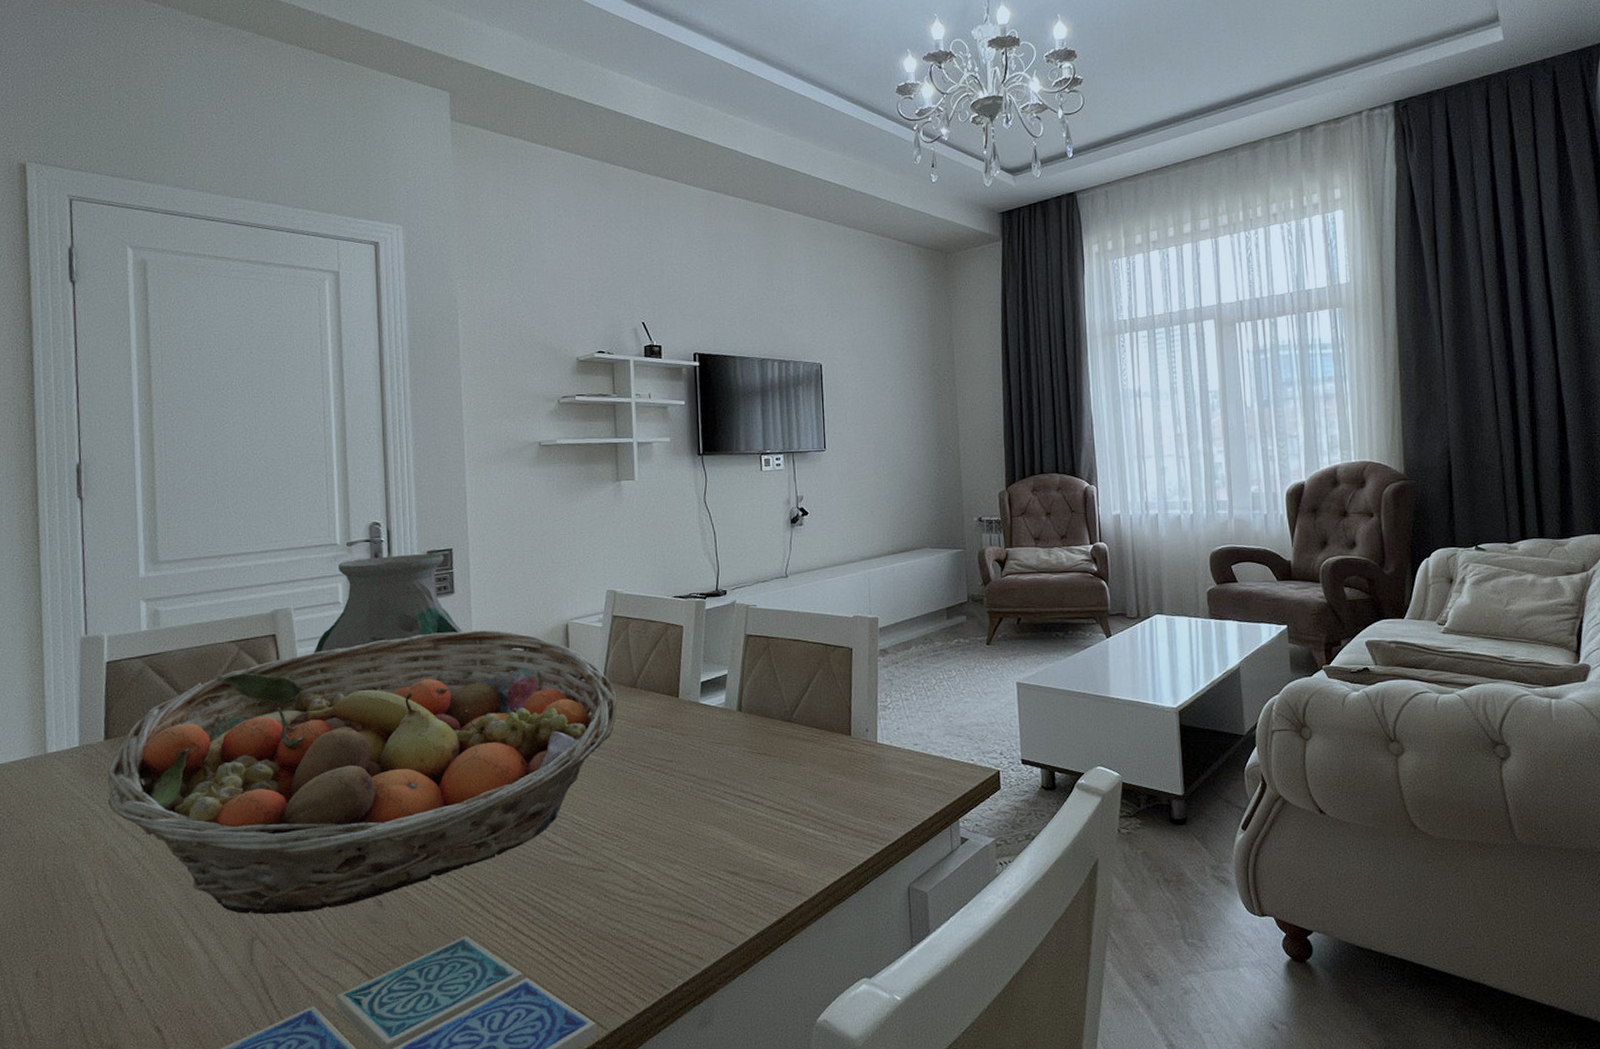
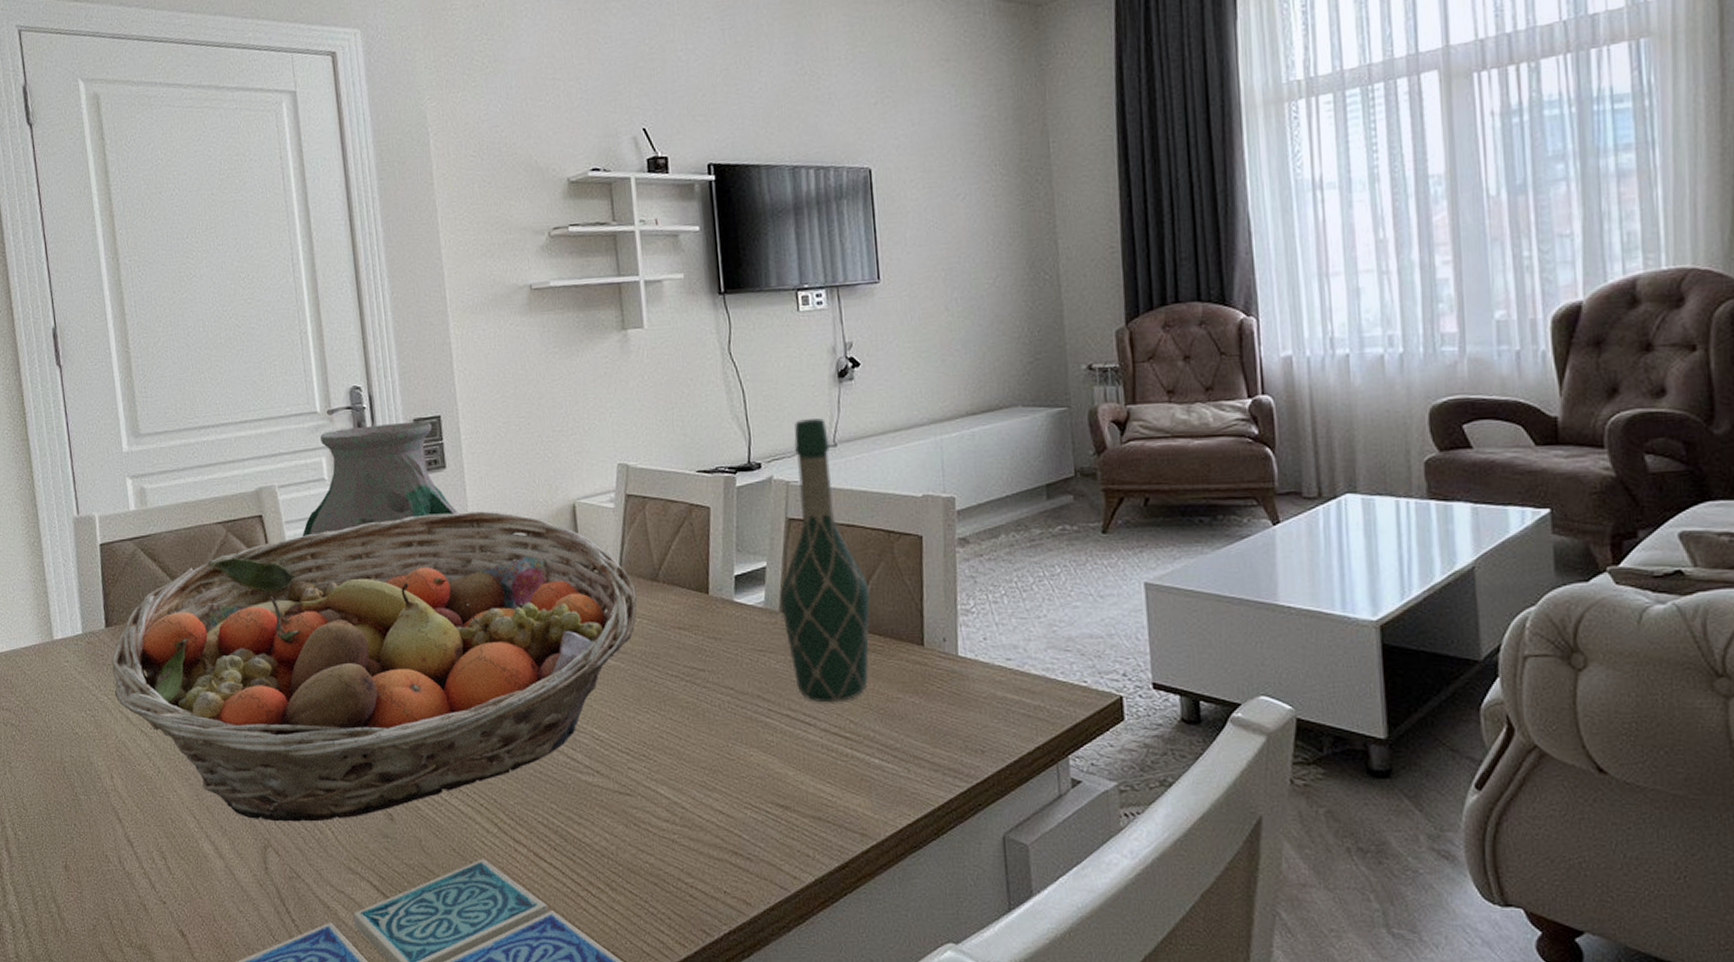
wine bottle: none [737,555,810,785] -> present [779,418,870,703]

